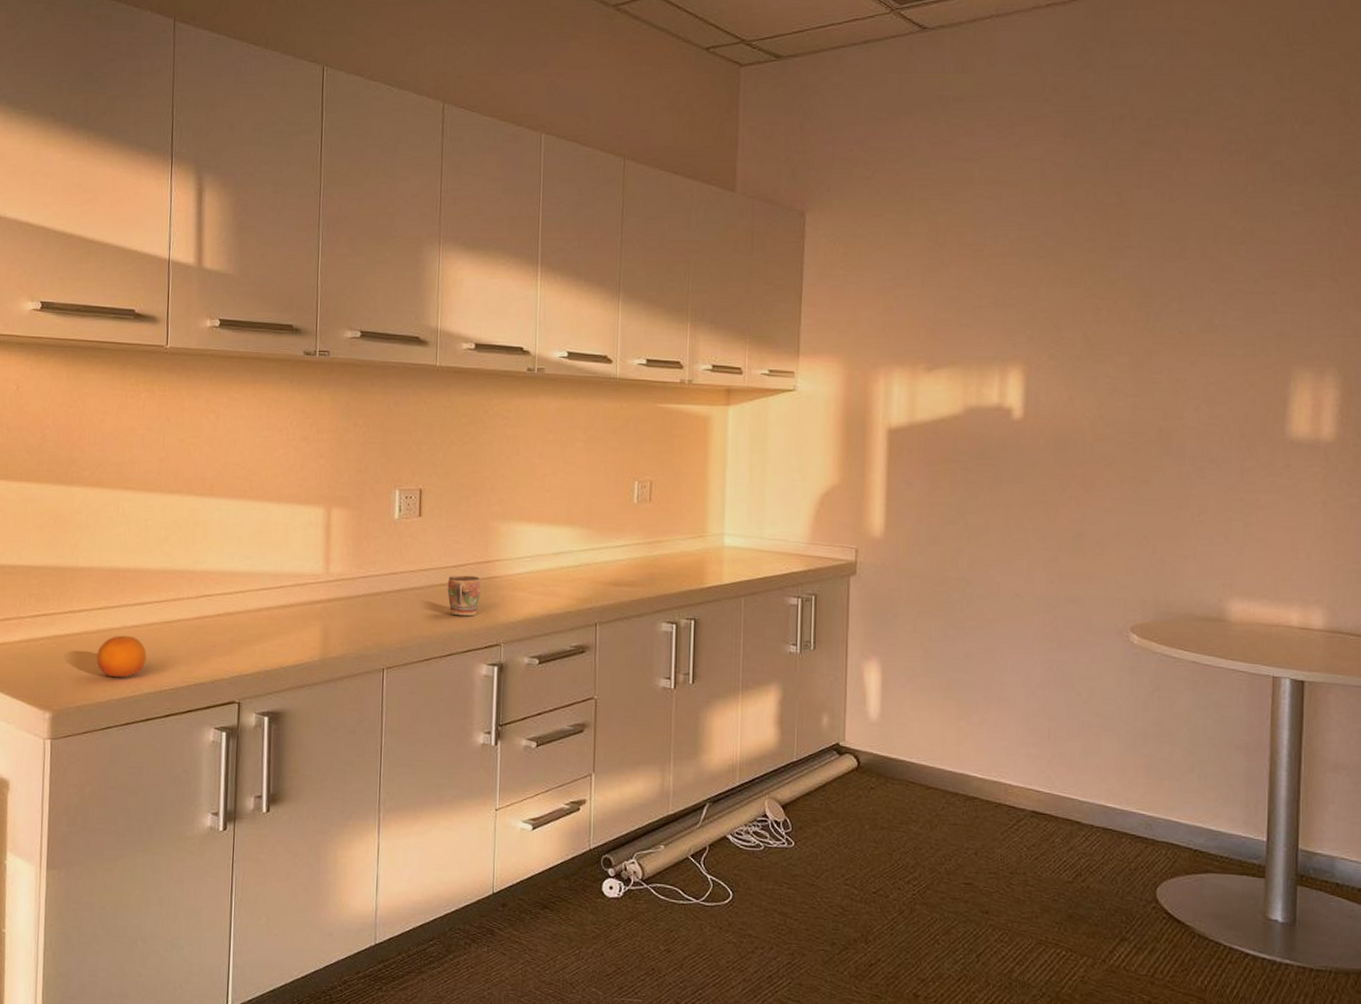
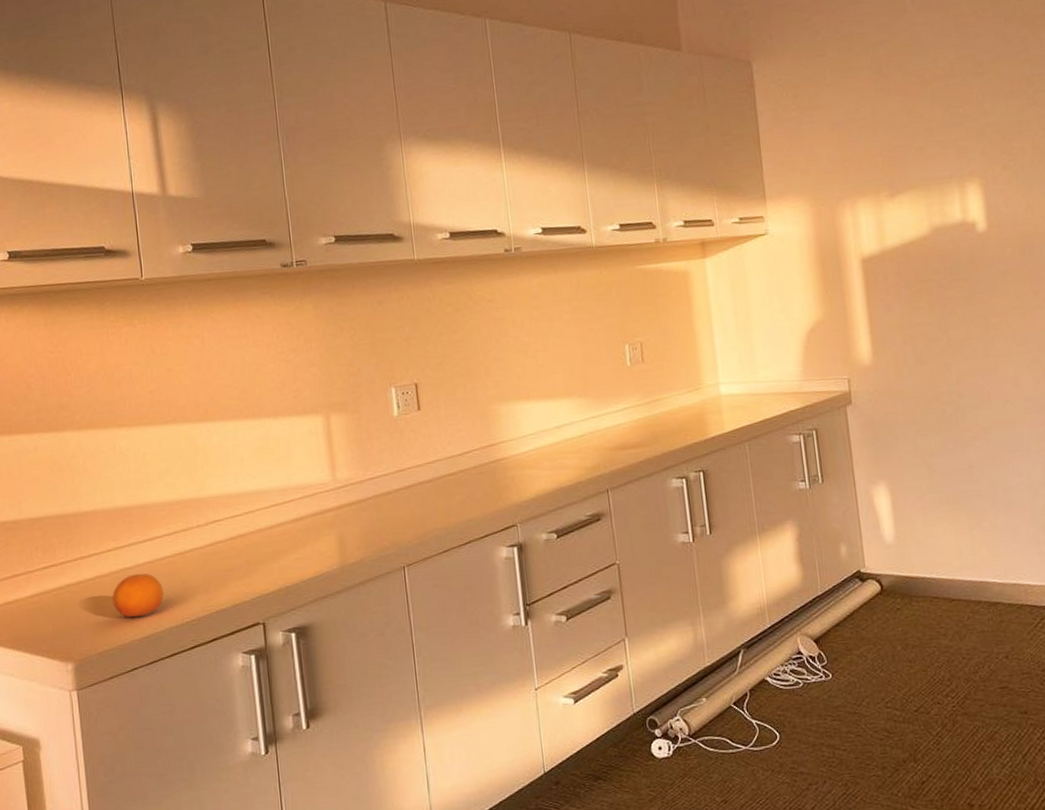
mug: present [447,575,482,617] -> none [455,460,490,503]

